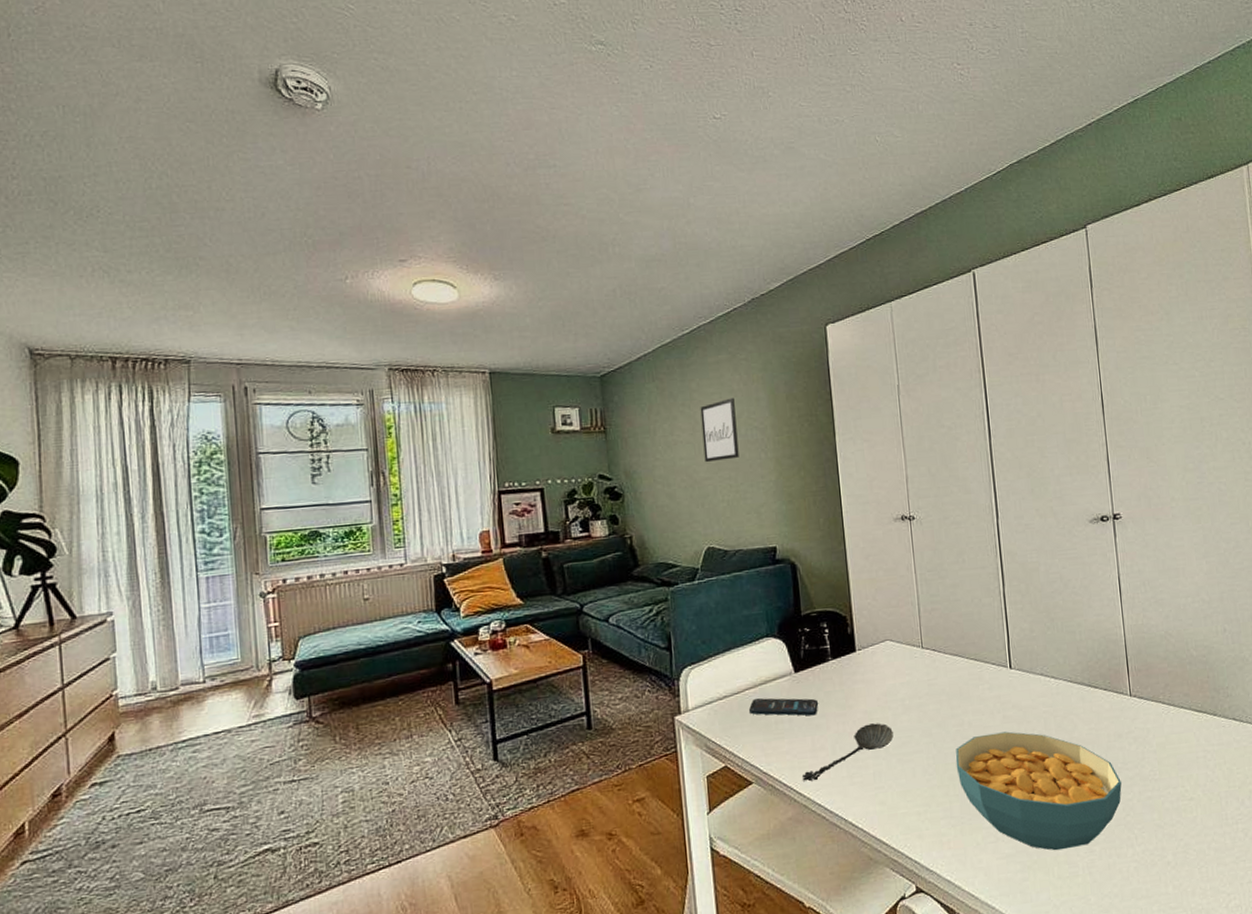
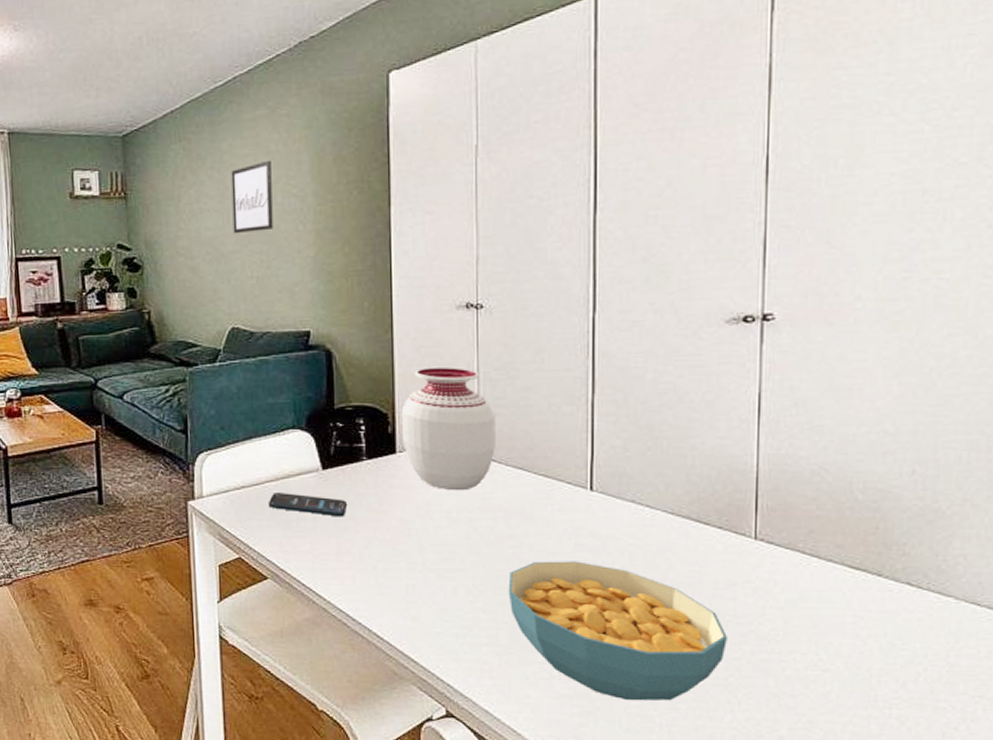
spoon: present [801,723,894,782] -> none [322,533,435,585]
vase: none [857,571,935,681] -> present [401,368,496,491]

